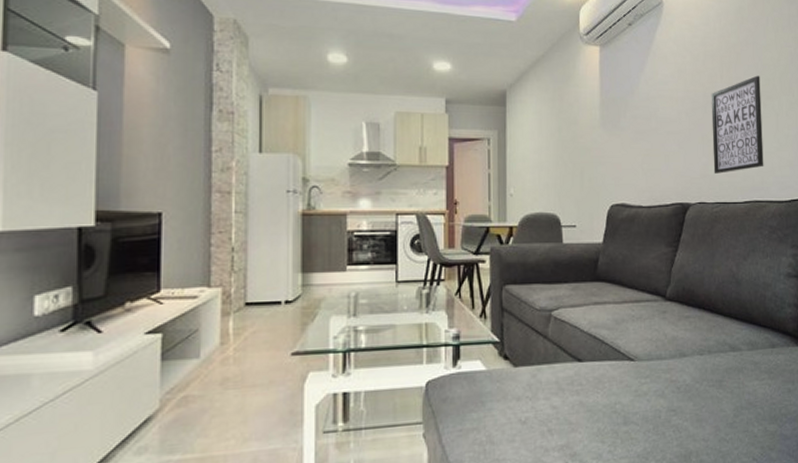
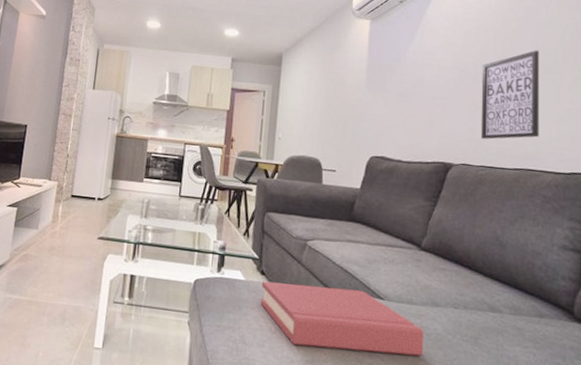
hardback book: none [505,356,675,431] -> present [260,281,424,357]

